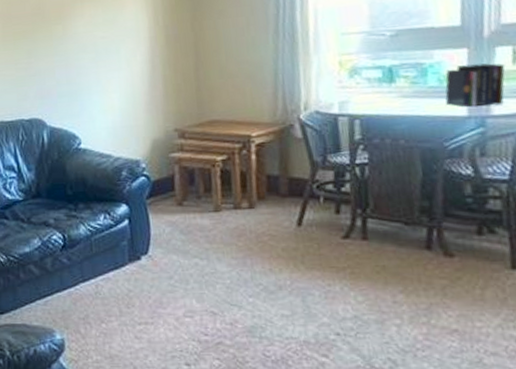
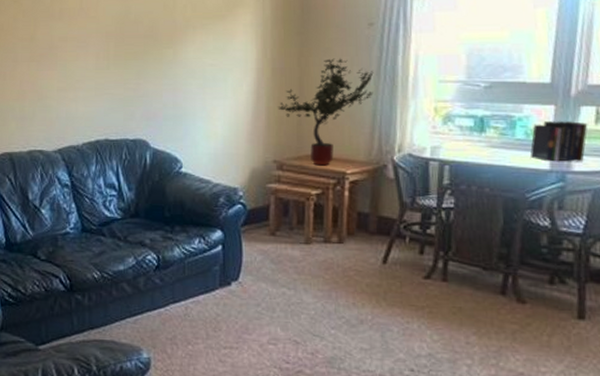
potted tree: none [174,19,273,131] -> present [277,58,374,166]

